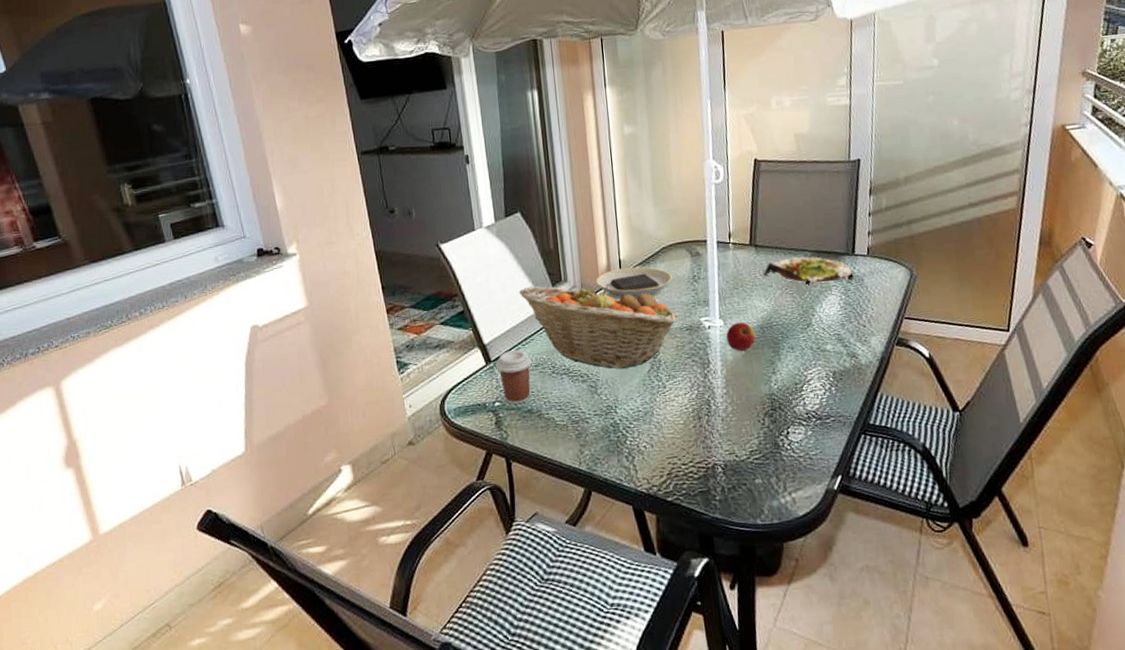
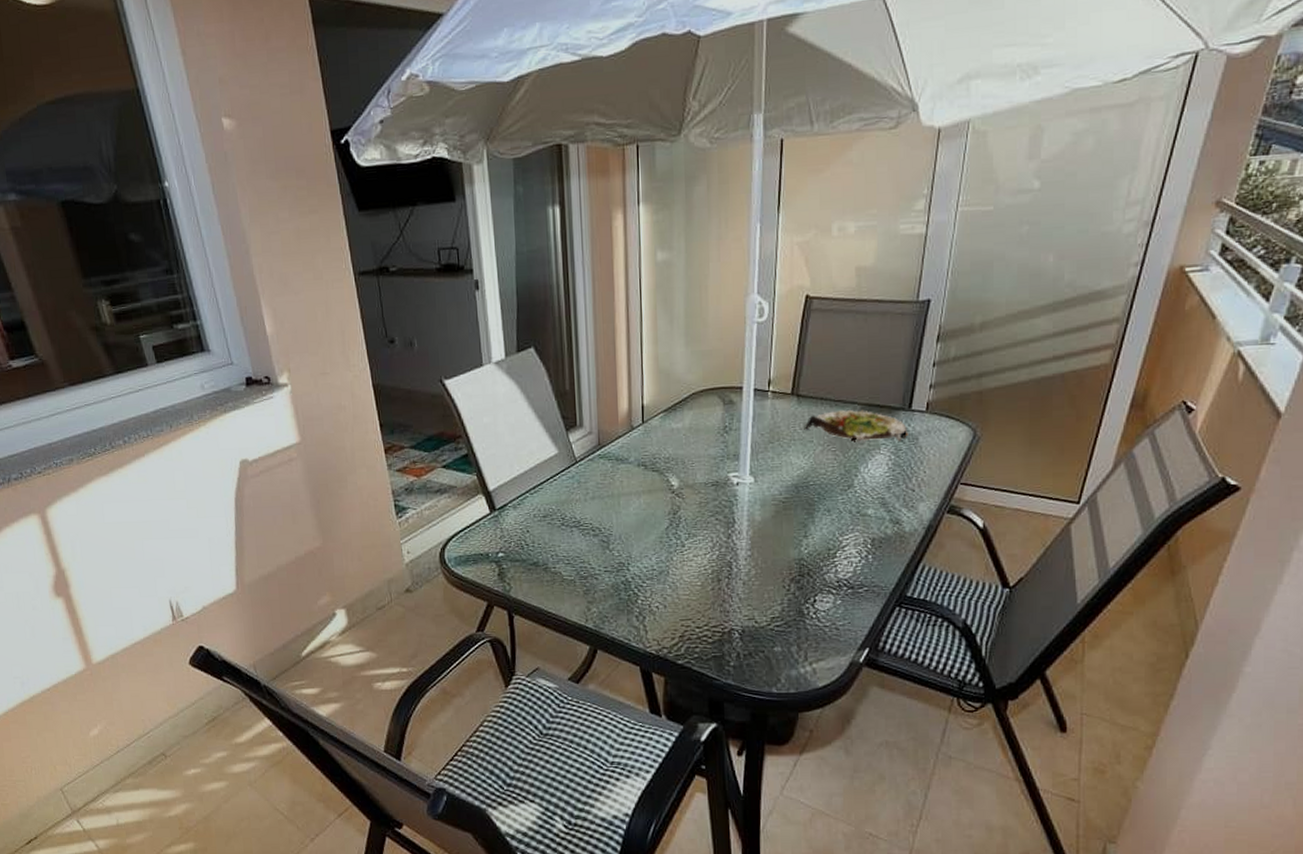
coffee cup: present [496,350,532,405] -> none [501,499,540,556]
fruit basket: present [518,283,680,370] -> none [528,430,706,525]
plate: present [596,267,672,299] -> none [615,413,700,449]
apple: present [726,322,756,352] -> none [756,479,789,512]

